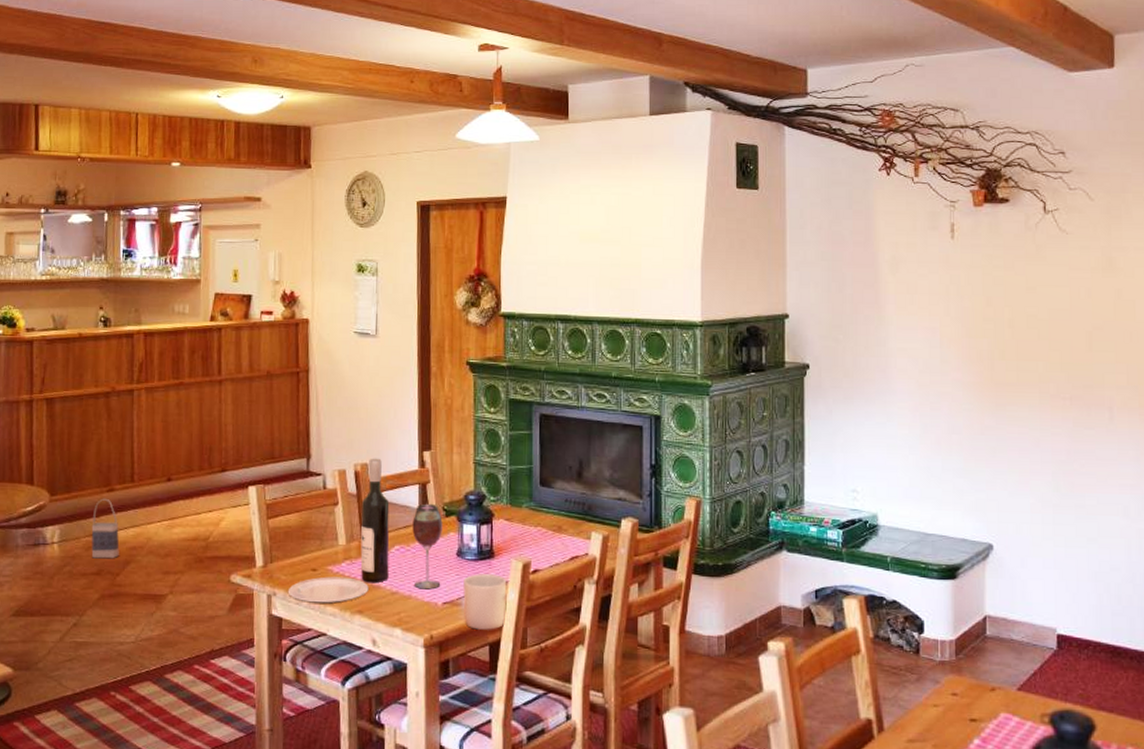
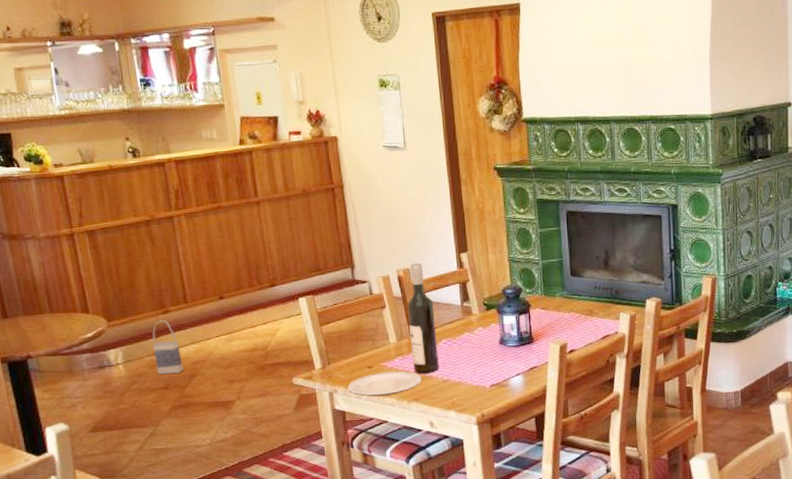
wineglass: present [412,503,443,590] -> none [456,300,486,376]
mug: present [463,574,507,630] -> none [507,357,548,406]

